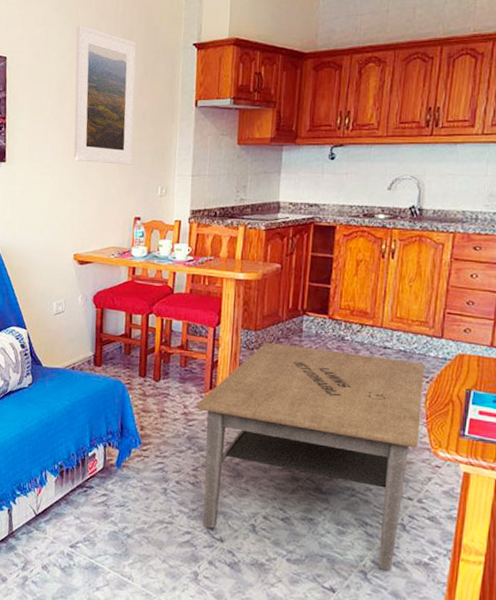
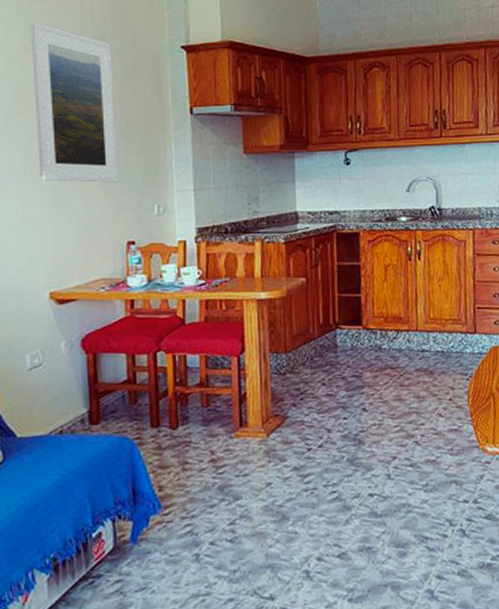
coffee table: present [196,342,424,571] -> none [226,360,467,588]

